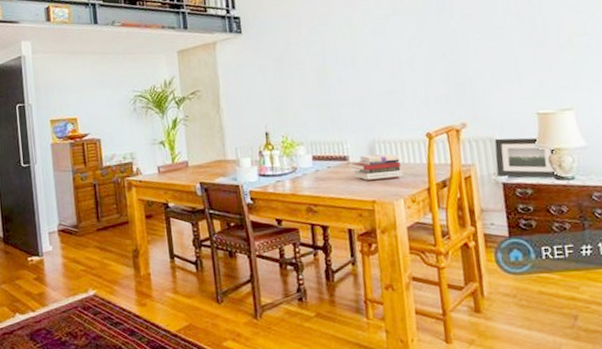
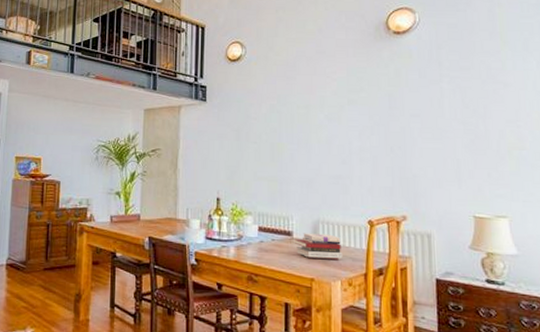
picture frame: present [494,137,562,179] -> none [431,235,493,282]

